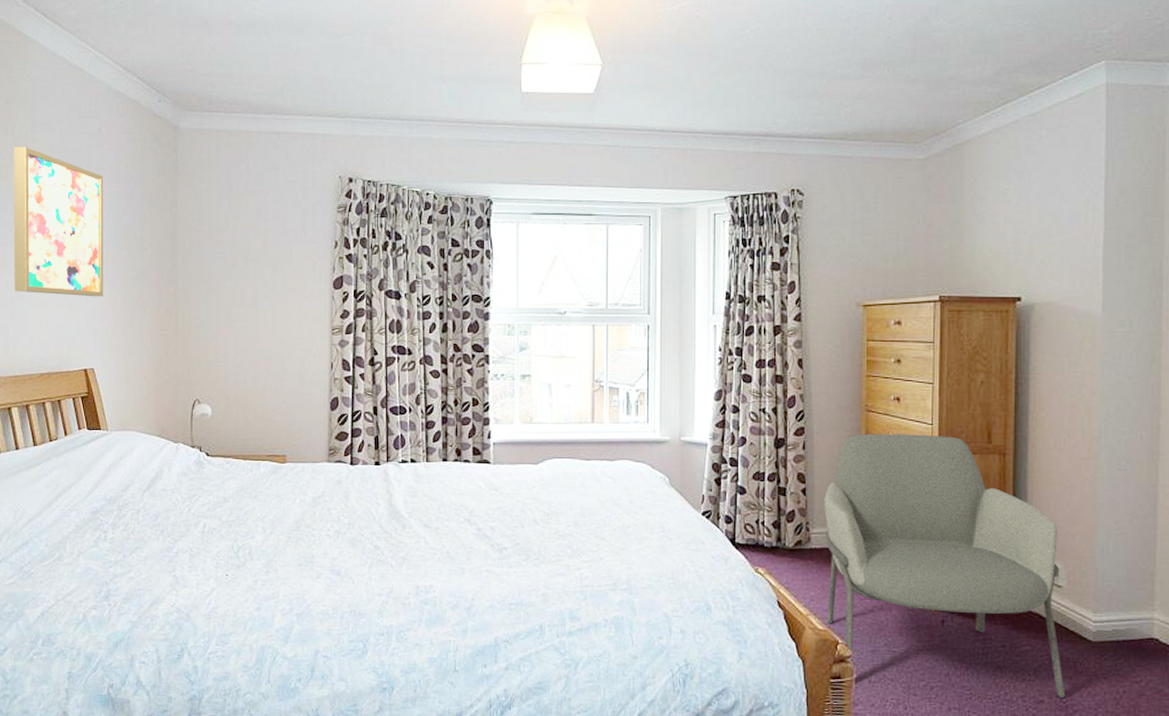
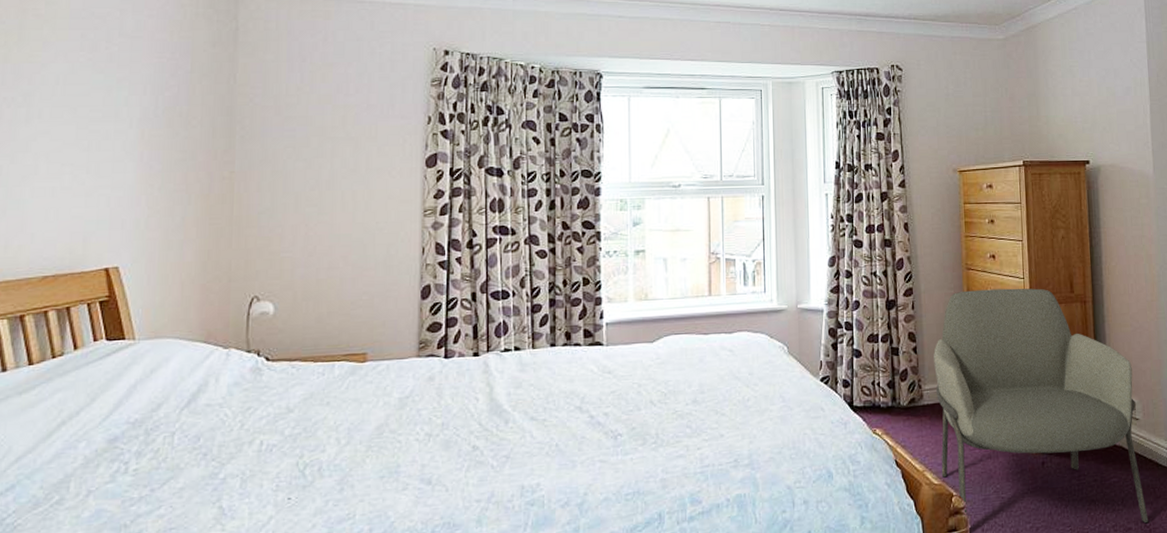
wall art: present [13,146,104,297] -> none [10,10,141,184]

